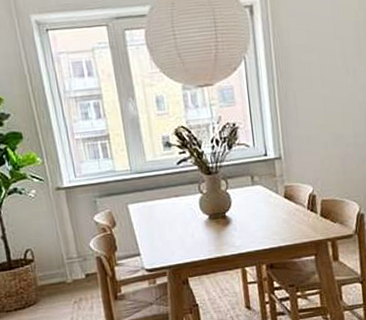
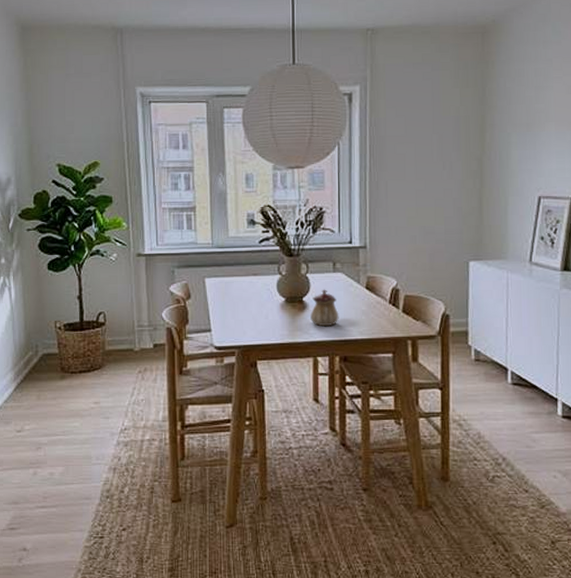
teapot: none [234,202,262,239] -> present [310,289,339,327]

